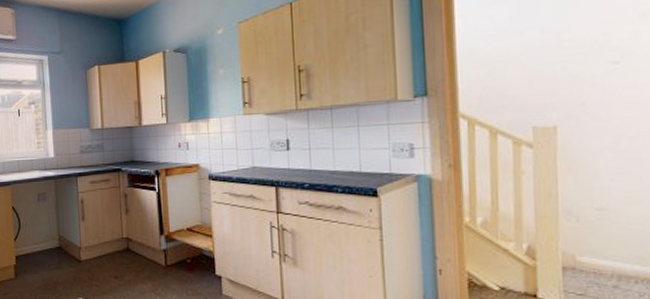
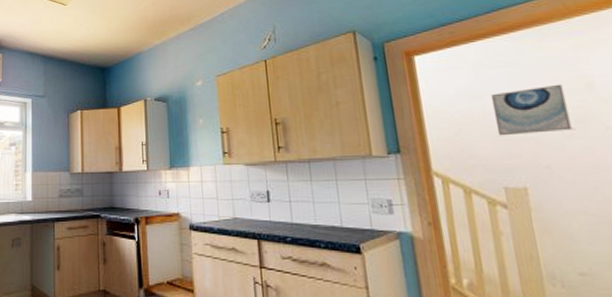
wall art: none [532,14,616,74] -> present [490,84,572,136]

